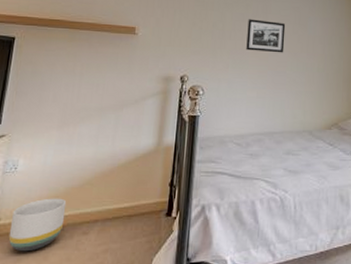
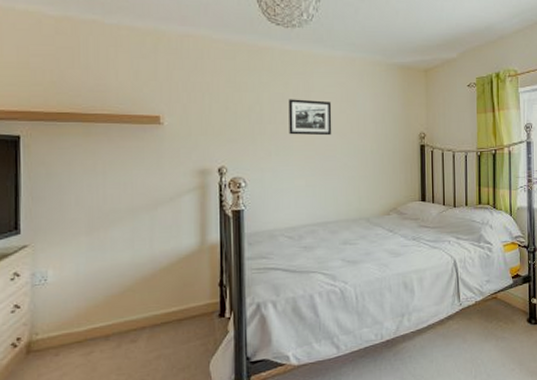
planter: present [8,198,67,252] -> none [49,307,109,365]

